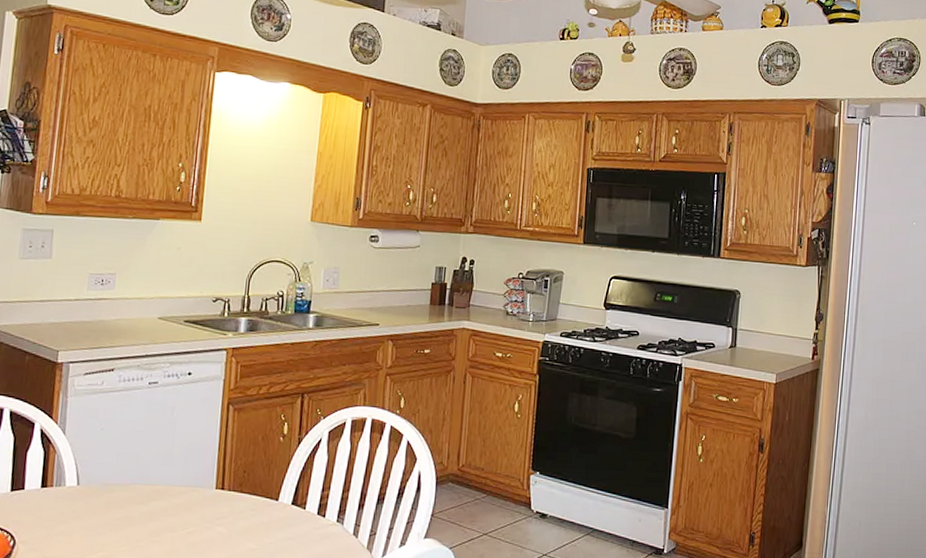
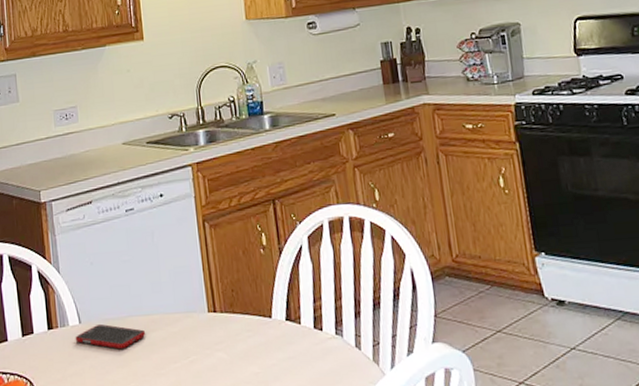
cell phone: none [69,488,148,514] -> present [75,324,146,350]

